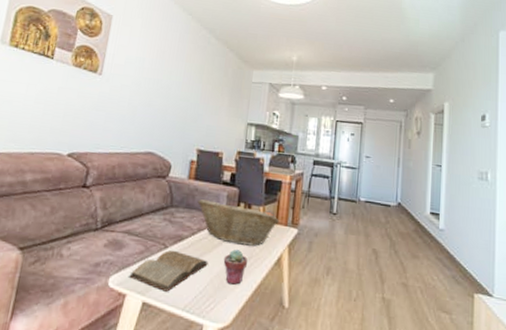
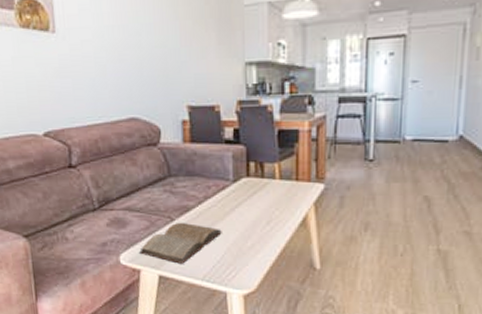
fruit basket: present [197,199,280,246] -> none [199,162,301,209]
potted succulent: present [223,249,247,285] -> none [239,214,266,251]

